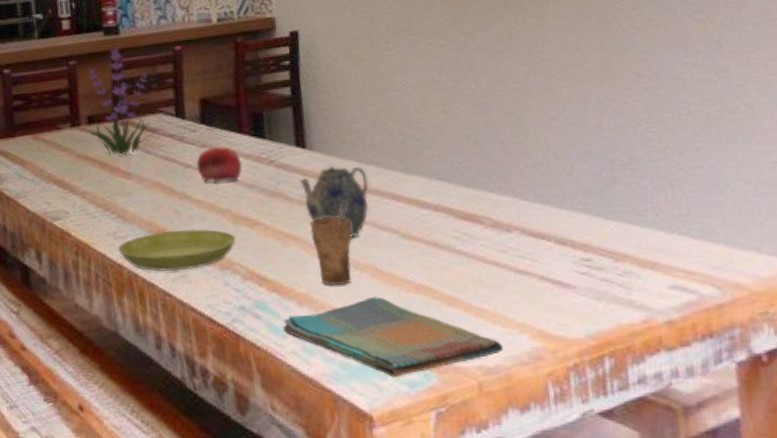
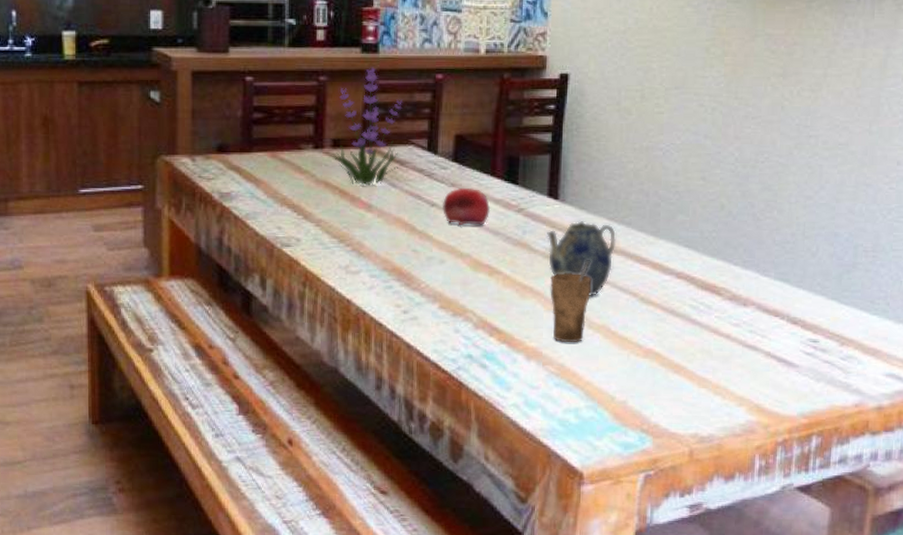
saucer: present [118,228,236,271] -> none [349,270,473,312]
dish towel: present [282,297,504,378] -> none [507,358,720,438]

